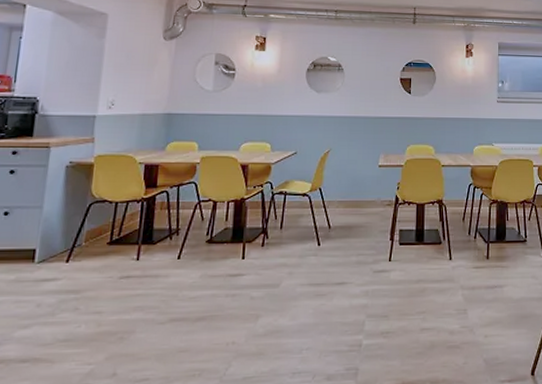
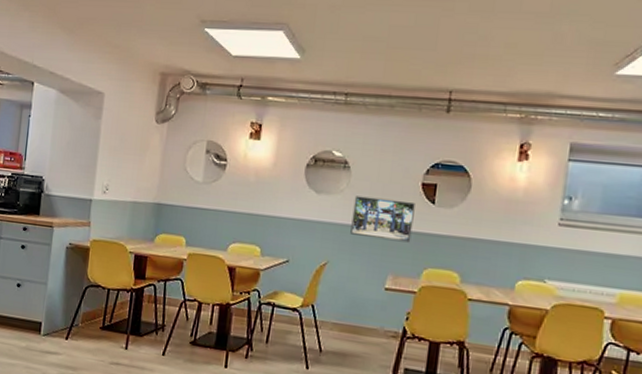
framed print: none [347,92,396,126] -> present [350,195,415,243]

